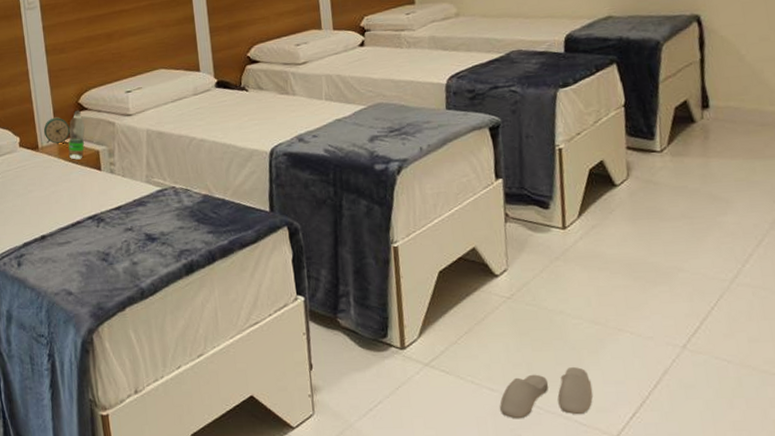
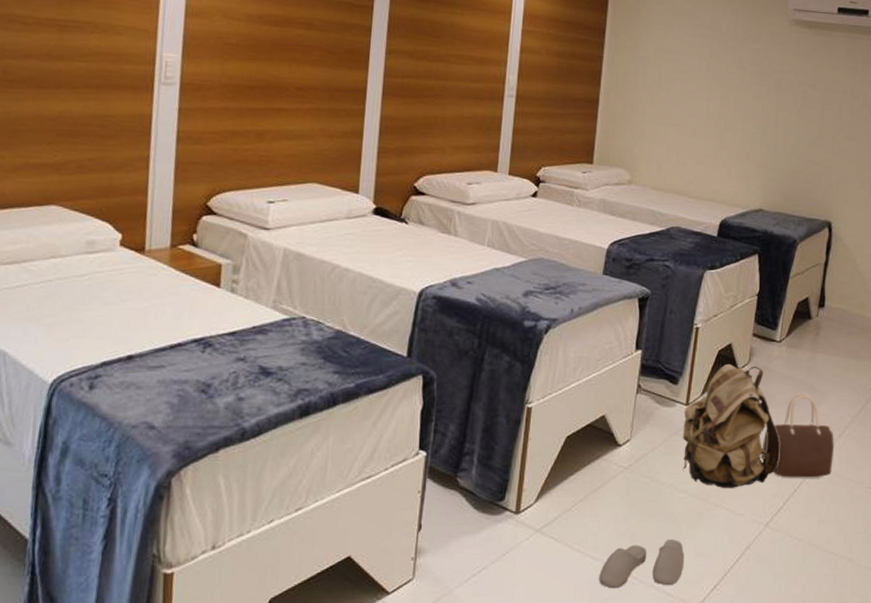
alarm clock: present [43,116,70,144] -> none [155,216,190,250]
bottle: present [68,110,85,160] -> none [182,214,210,271]
backpack: none [562,180,685,311] -> present [682,363,780,488]
handbag: none [661,201,756,295] -> present [761,392,835,478]

